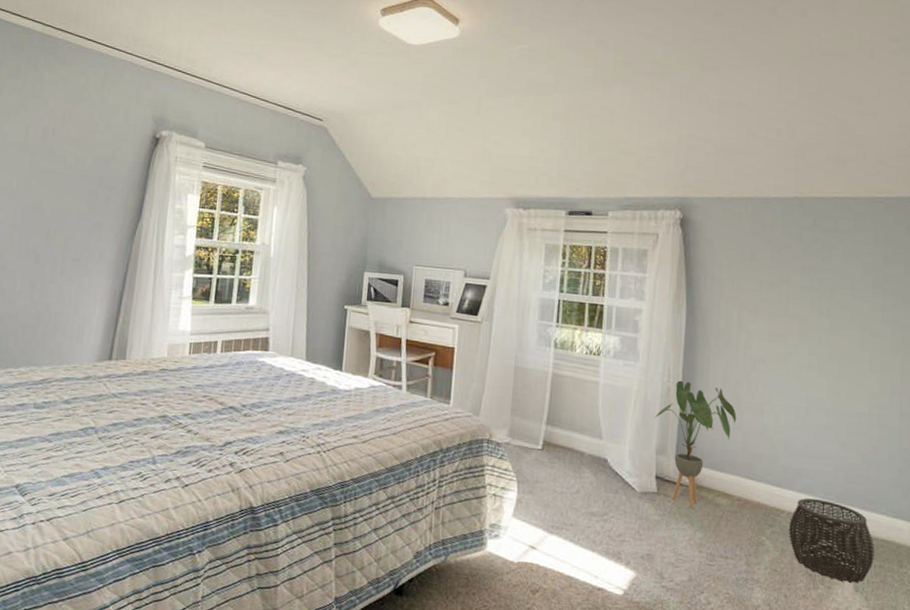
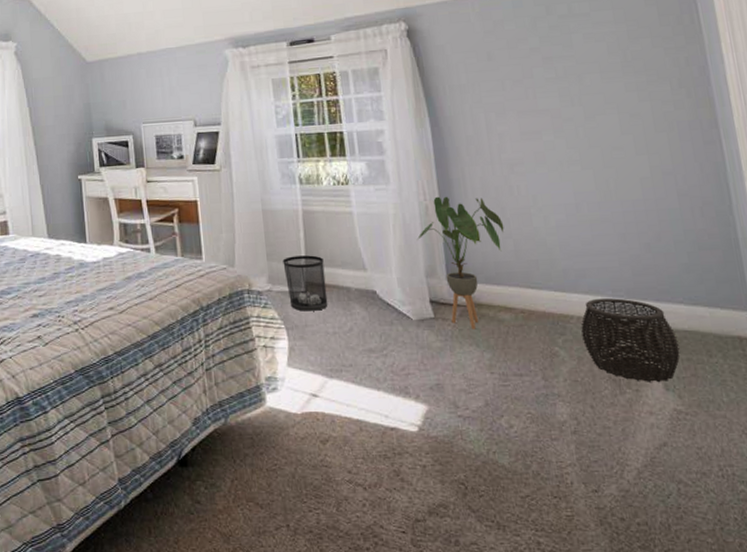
waste bin: none [525,414,564,470] -> present [282,255,328,311]

